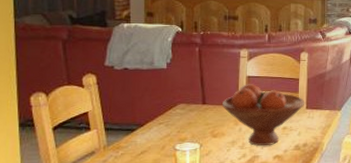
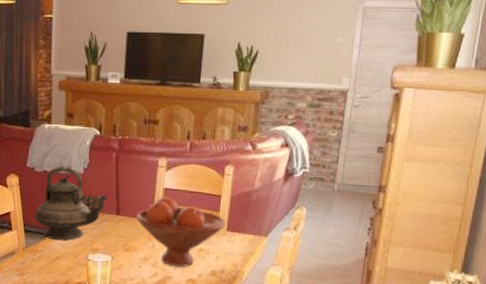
teapot: none [115,62,194,135] -> present [34,165,109,241]

